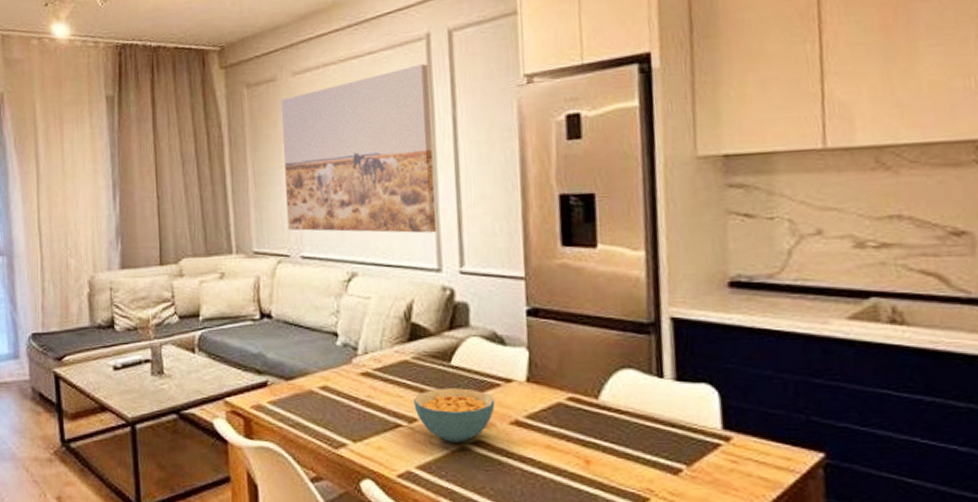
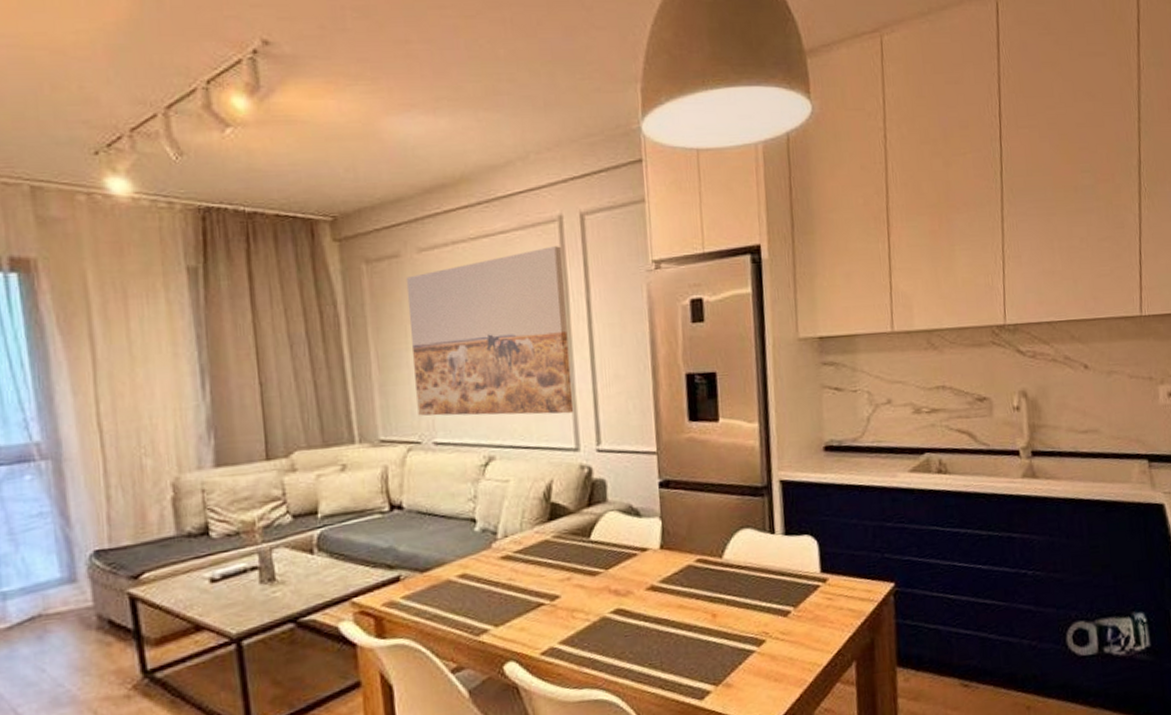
cereal bowl: present [414,388,495,443] -> none [555,561,632,615]

